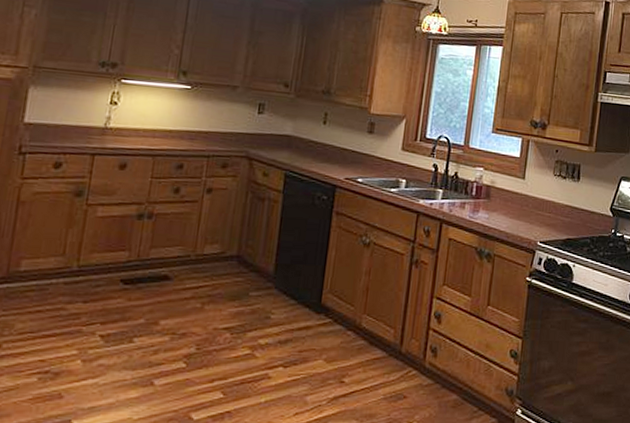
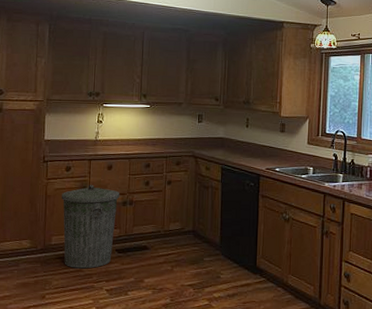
trash can: none [37,188,135,306] -> present [62,184,120,269]

